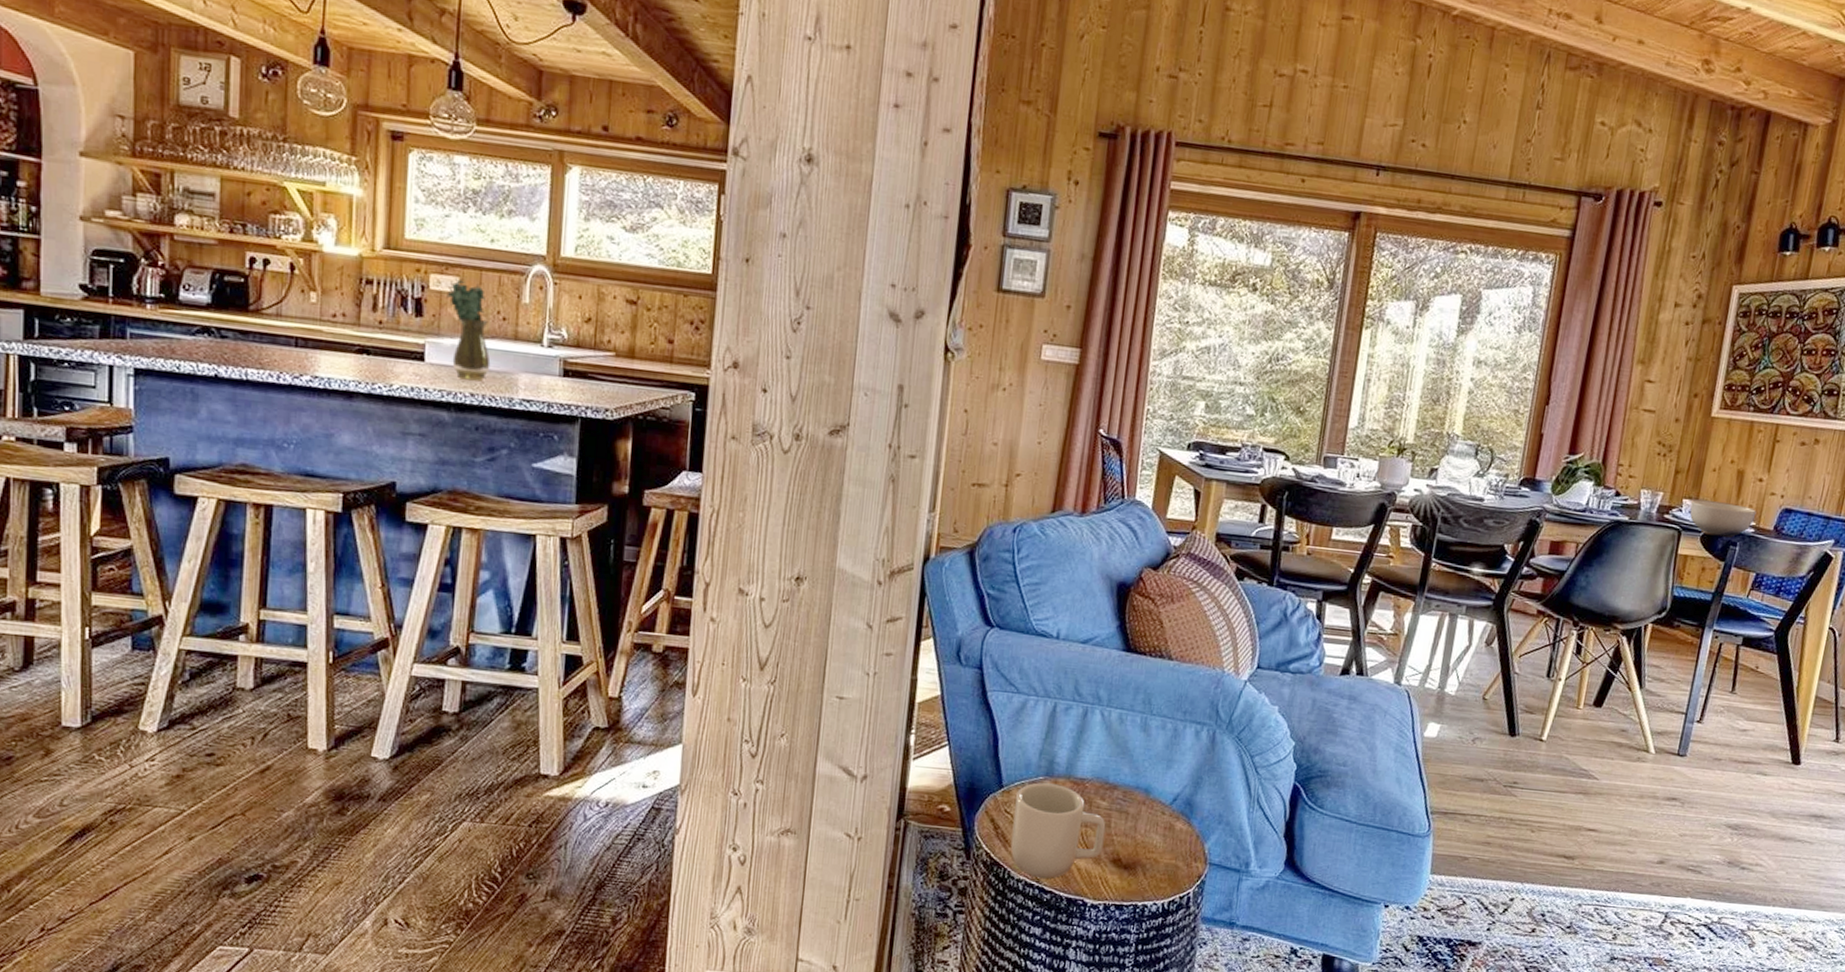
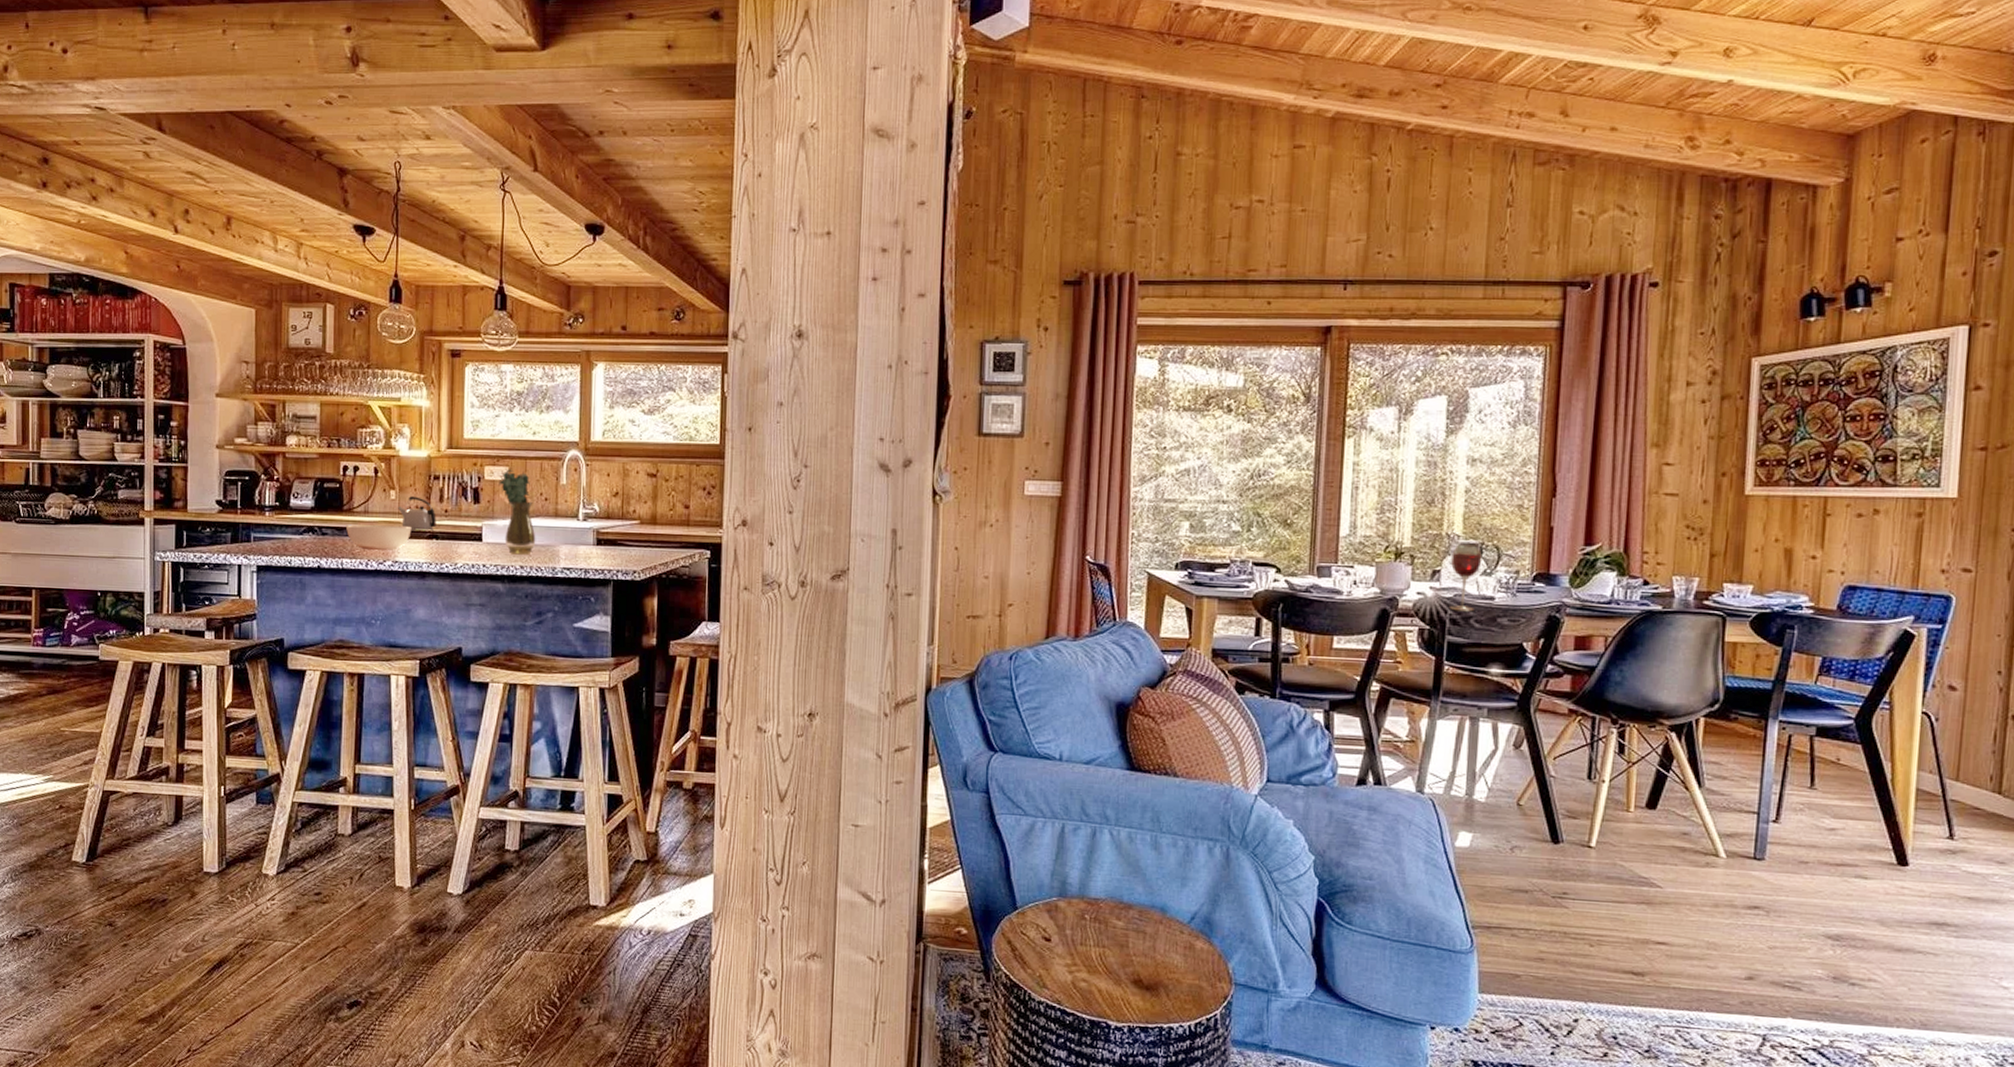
bowl: none [251,328,336,364] -> present [345,524,412,551]
kettle: none [319,301,368,344] -> present [398,496,436,531]
mug: present [1010,782,1106,879] -> none [1029,903,1124,1000]
wineglass: none [1443,442,1477,512] -> present [1450,541,1482,612]
bowl: present [1689,499,1757,539] -> none [1732,582,1814,622]

